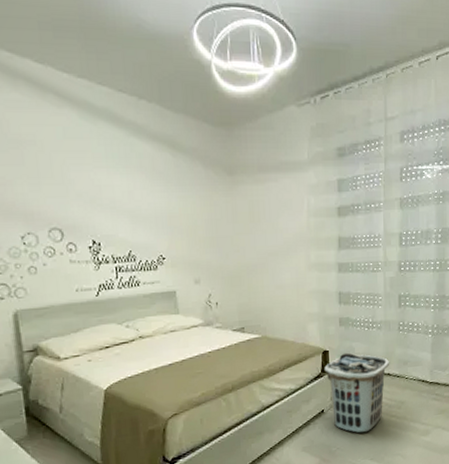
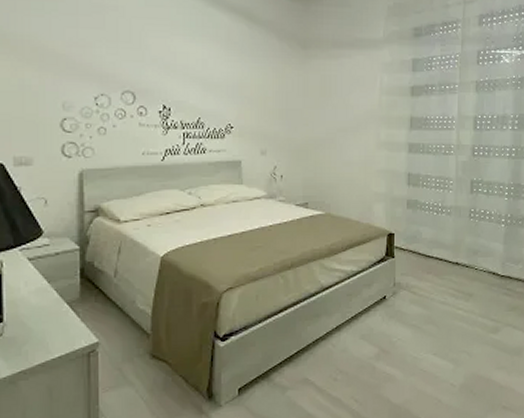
clothes hamper: present [323,352,390,434] -> none [388,237,459,325]

